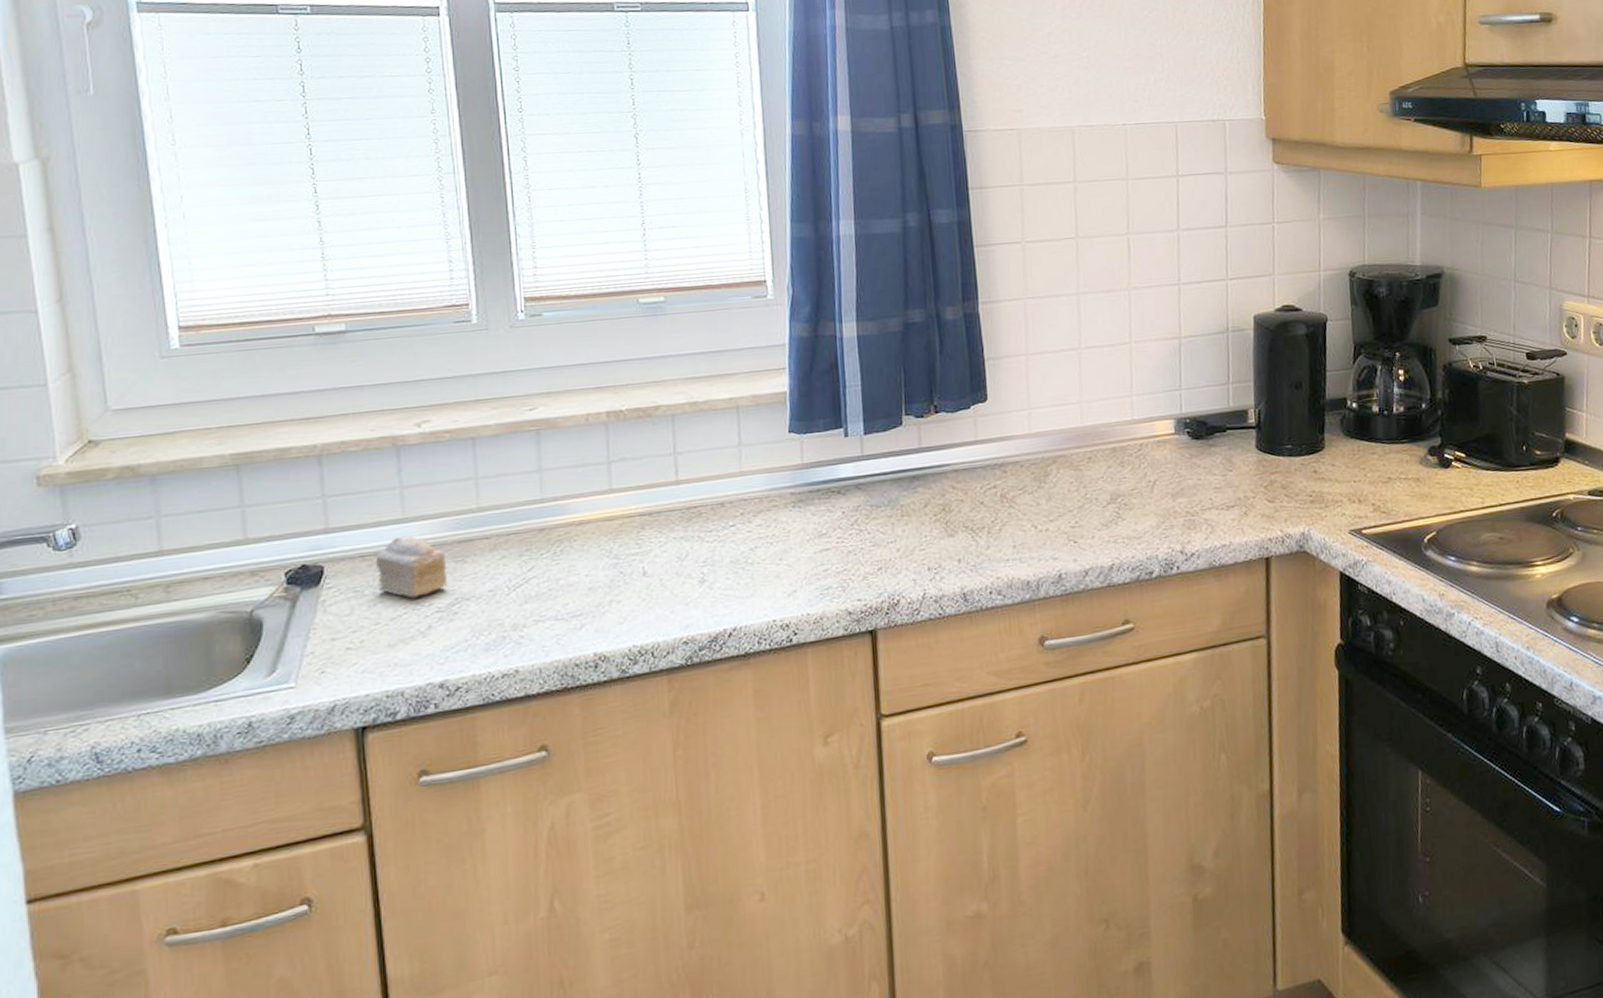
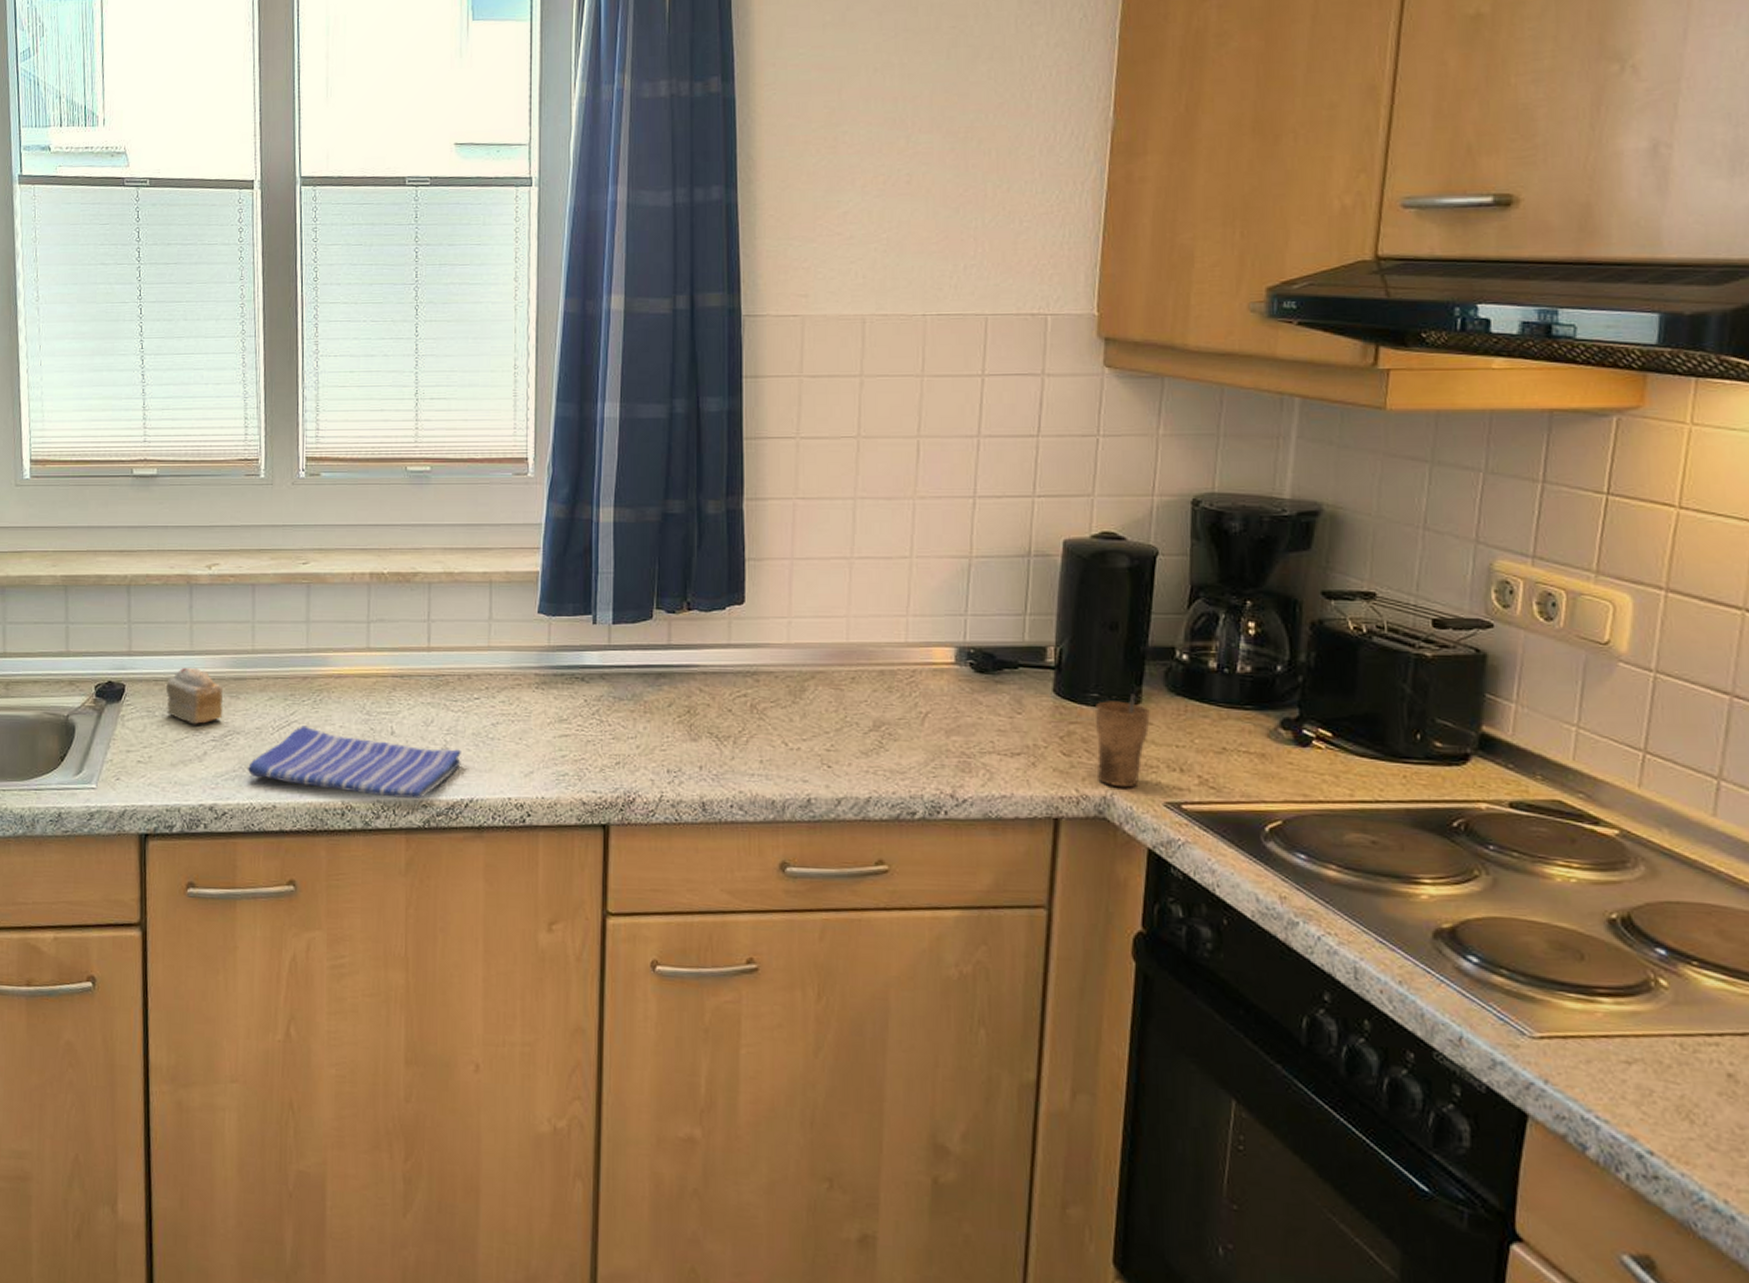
dish towel: none [481,579,721,644] -> present [247,726,461,798]
cup: none [1290,441,1333,523] -> present [1094,693,1150,788]

